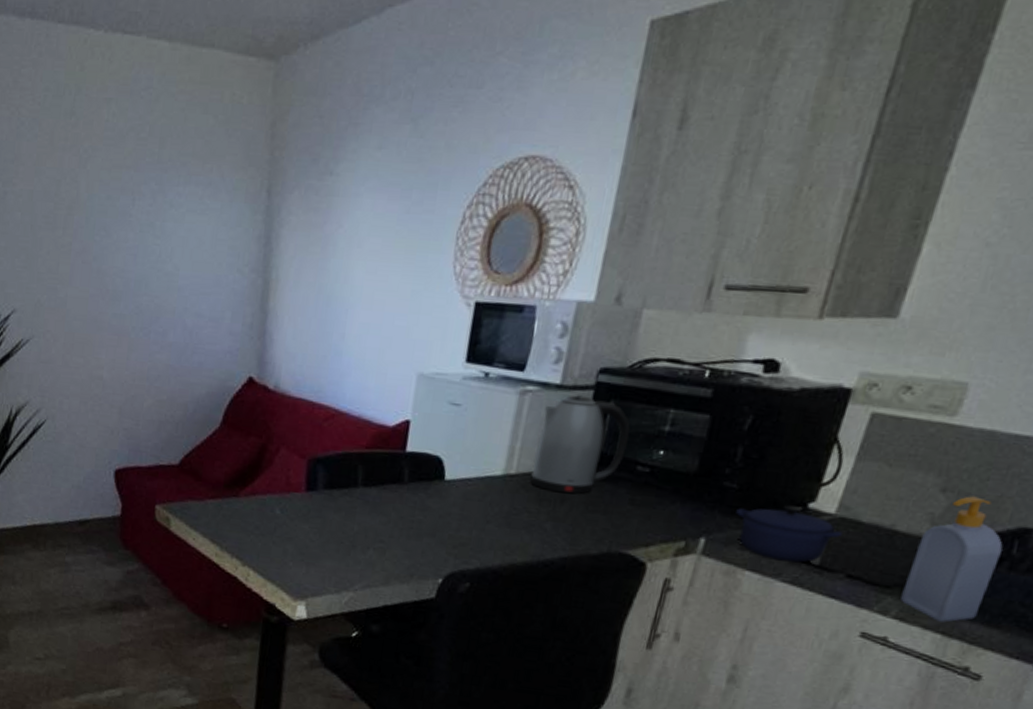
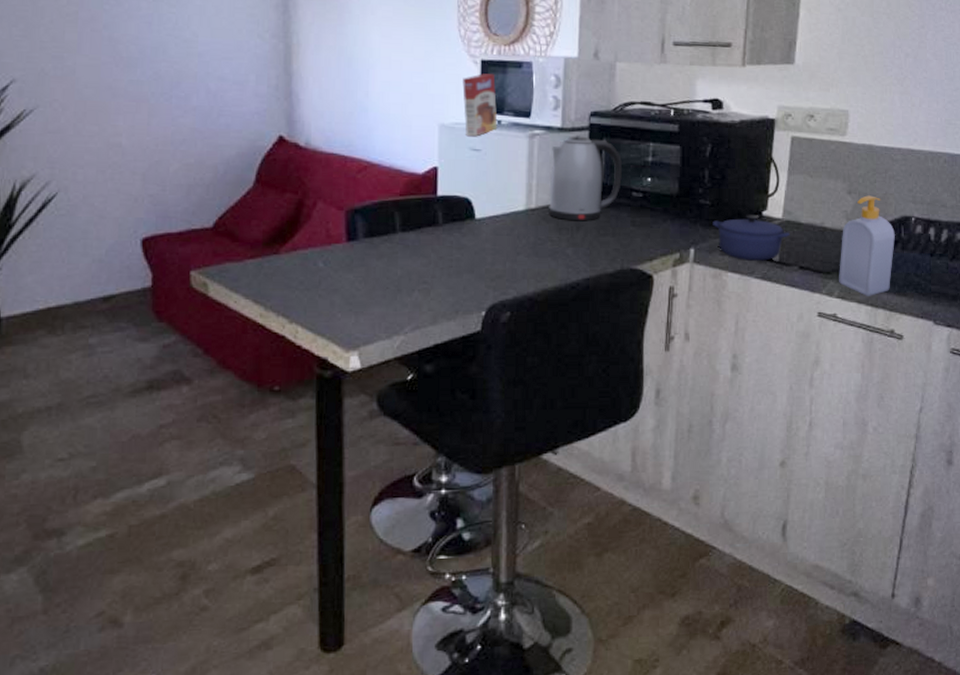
food box: none [446,318,489,390] -> present [462,73,498,137]

